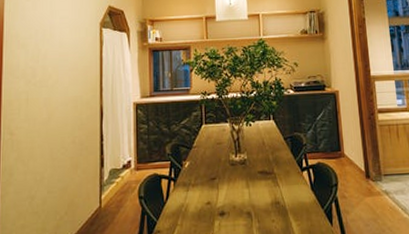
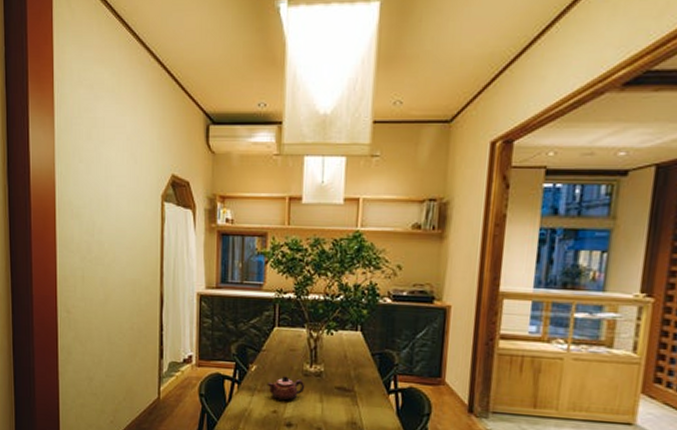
teapot: none [200,168,233,192] -> present [267,376,305,401]

